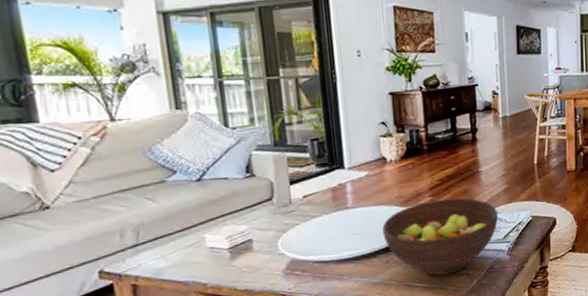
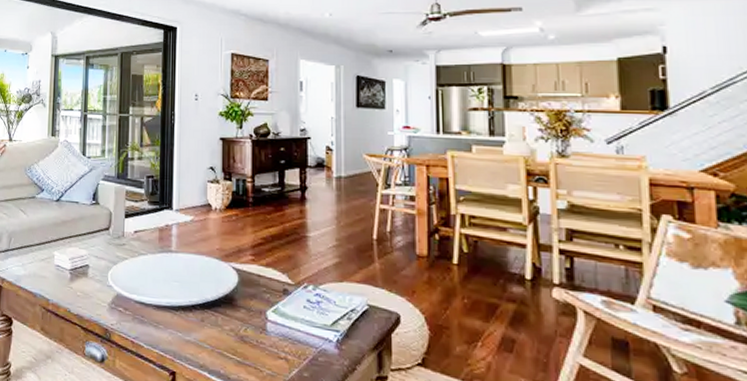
fruit bowl: present [382,198,499,276] -> none [201,260,327,353]

